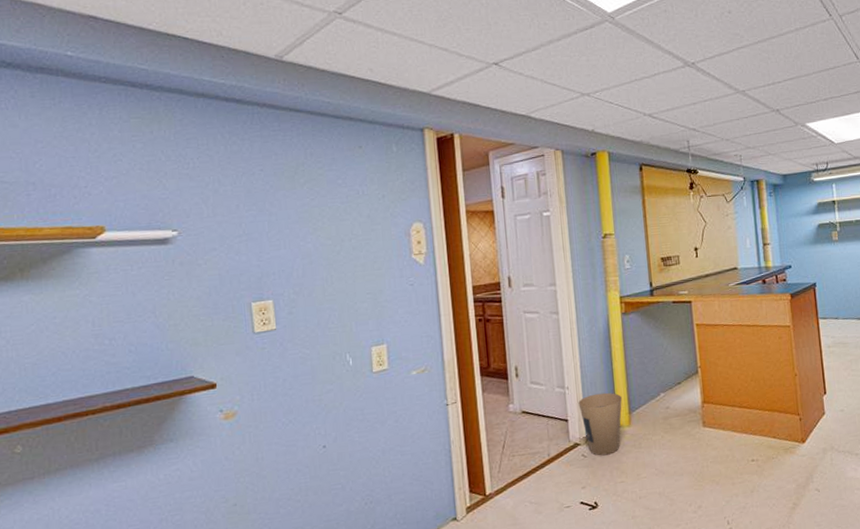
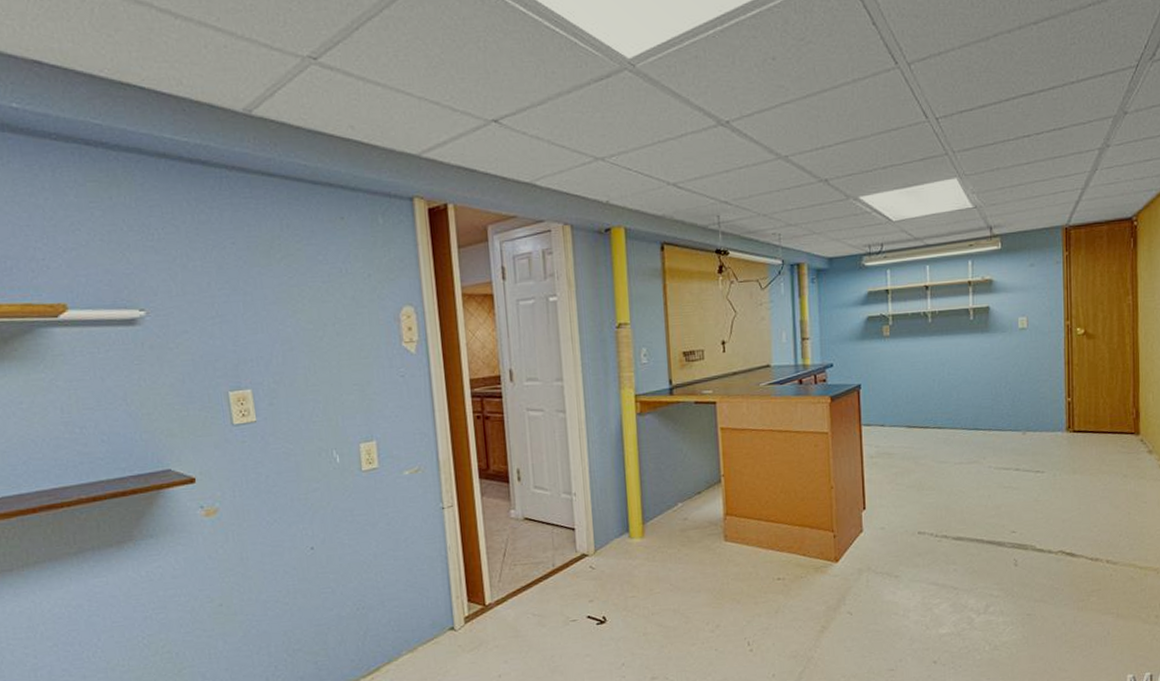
trash can: present [578,392,622,456] -> none [586,500,635,569]

